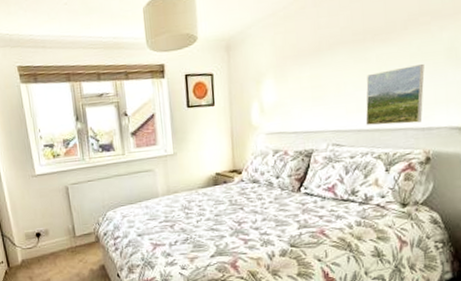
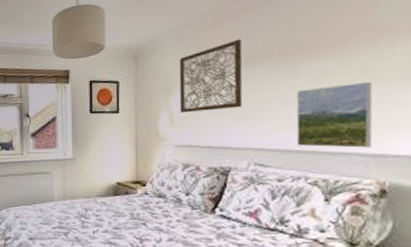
wall art: none [268,27,323,102] -> present [179,39,243,113]

